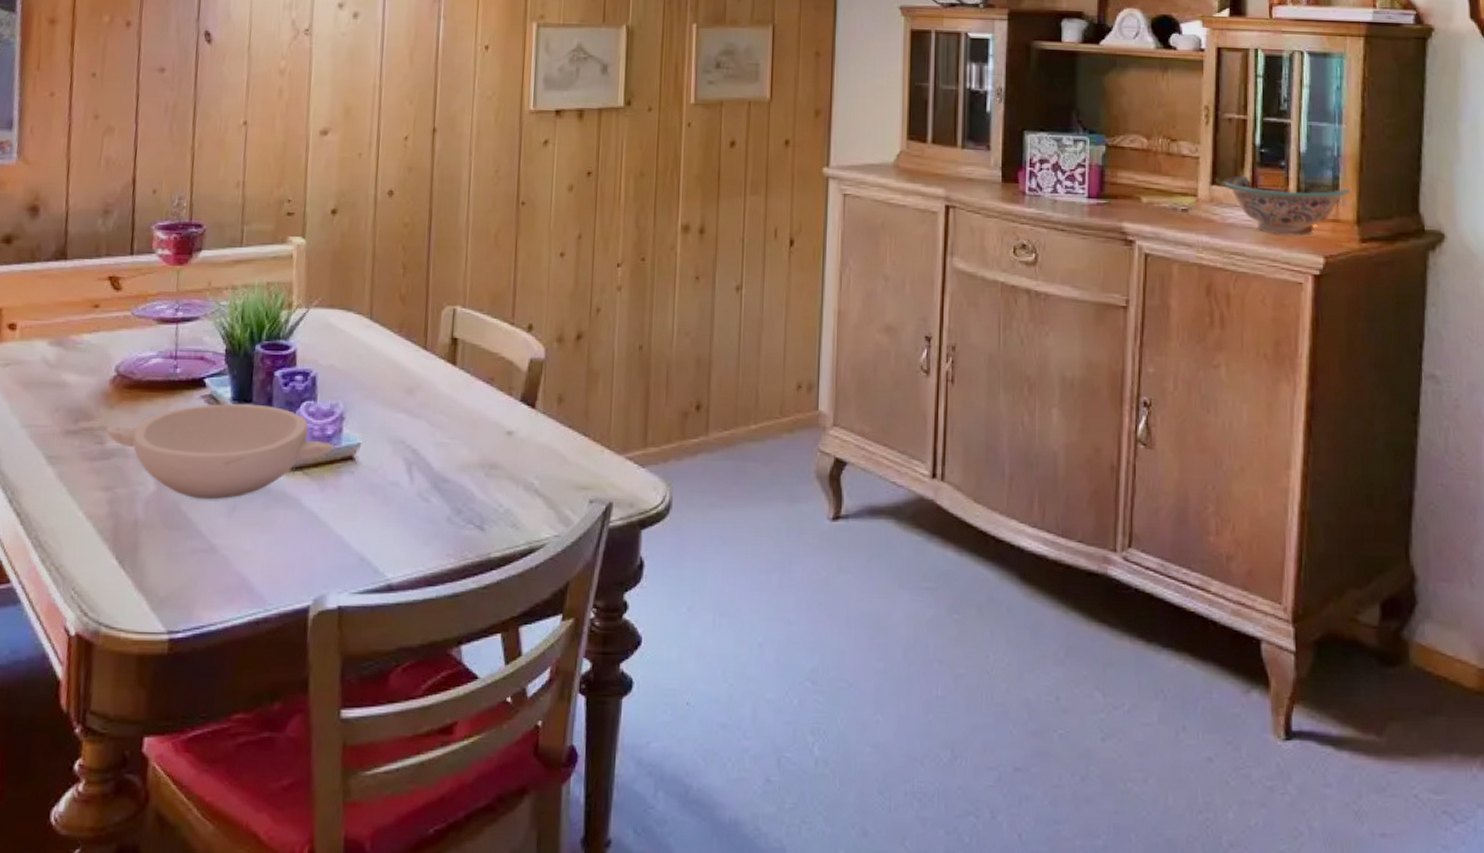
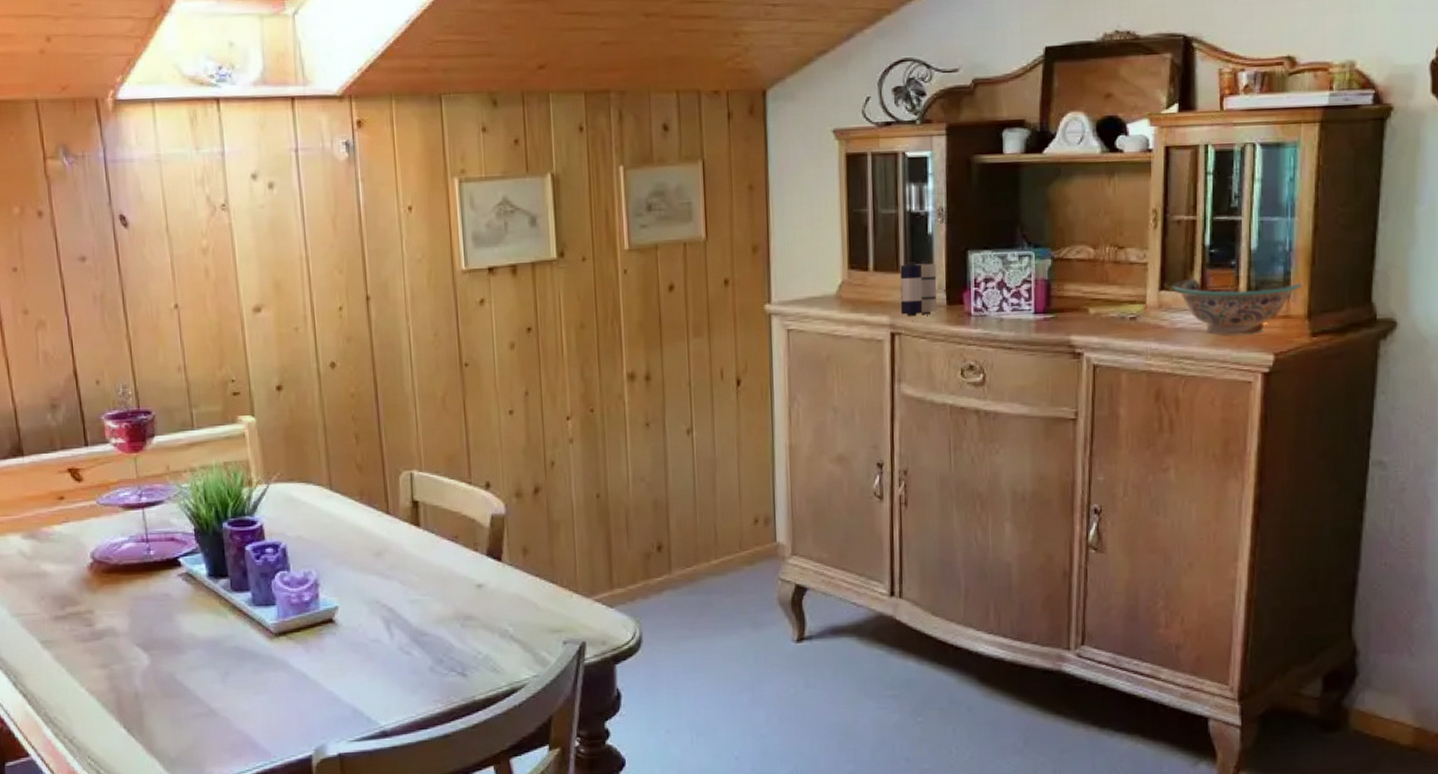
bowl: present [106,403,335,500] -> none [93,578,314,669]
candle: none [956,137,993,197] -> present [900,261,937,322]

